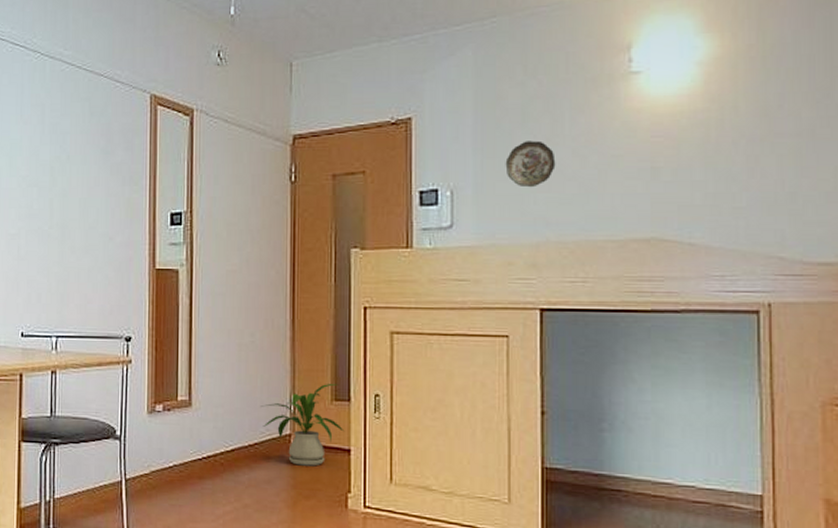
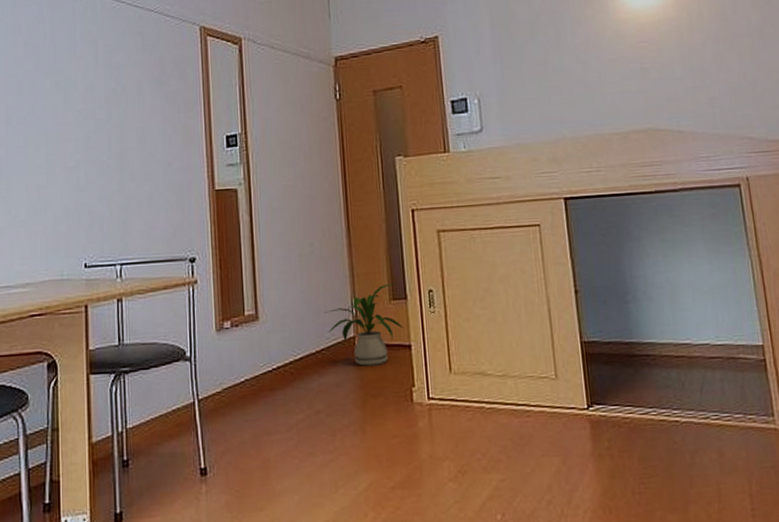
decorative plate: present [505,140,556,188] -> none [521,50,564,92]

